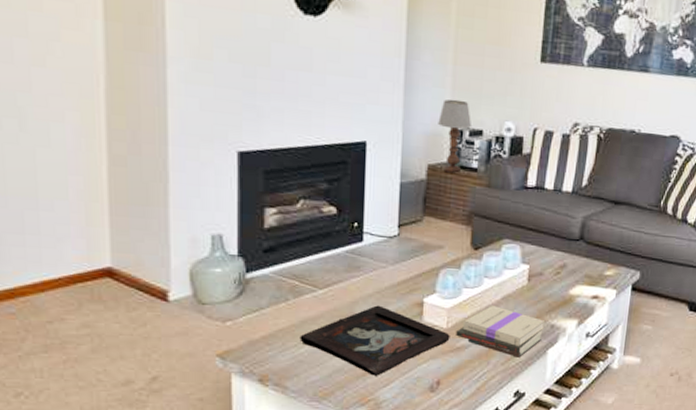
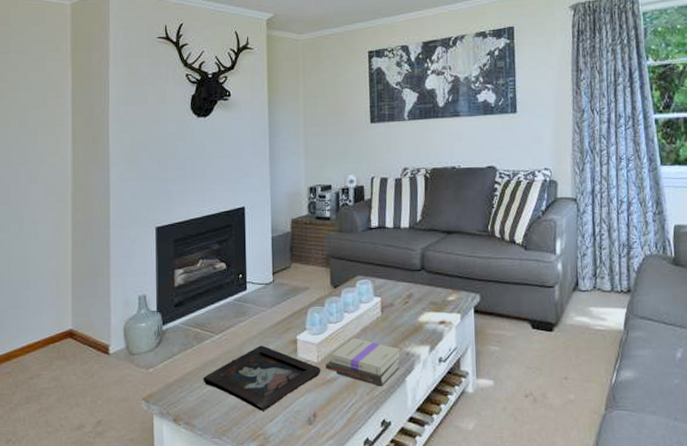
table lamp: present [438,99,473,173] -> none [296,163,323,224]

